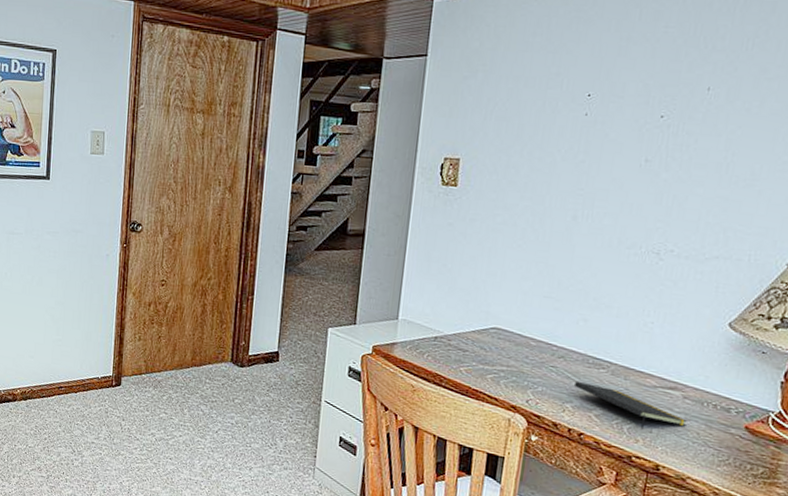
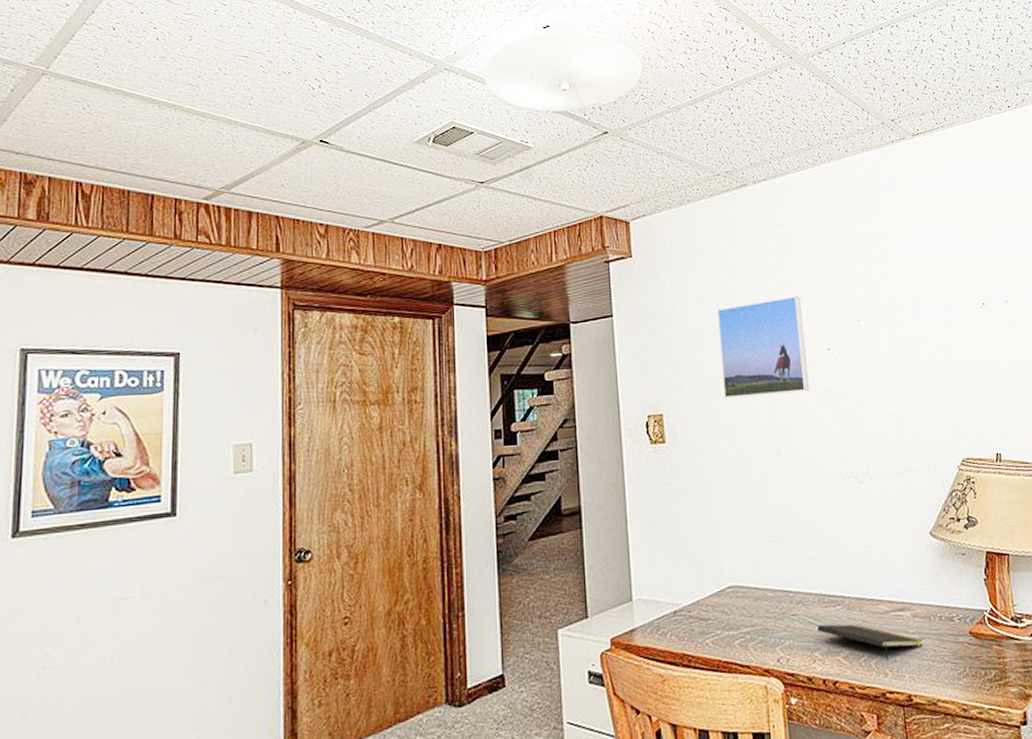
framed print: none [528,53,642,158] -> present [717,296,809,399]

